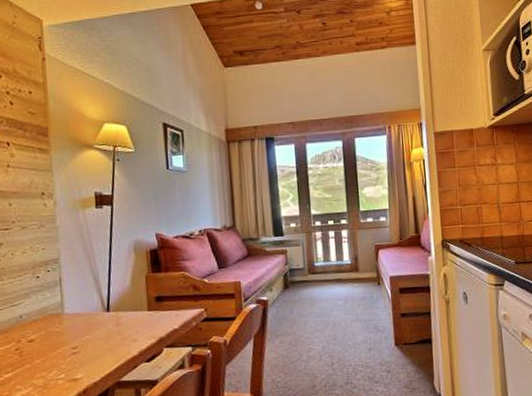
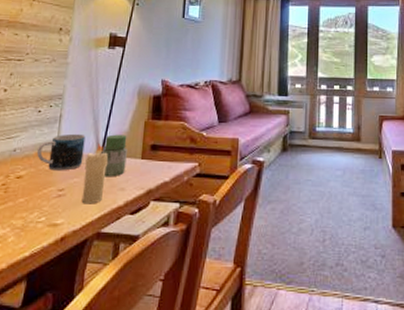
mug: none [44,294,91,331] -> present [37,133,86,171]
candle: none [93,301,117,358] -> present [81,144,108,204]
jar: none [107,290,134,332] -> present [101,134,127,177]

